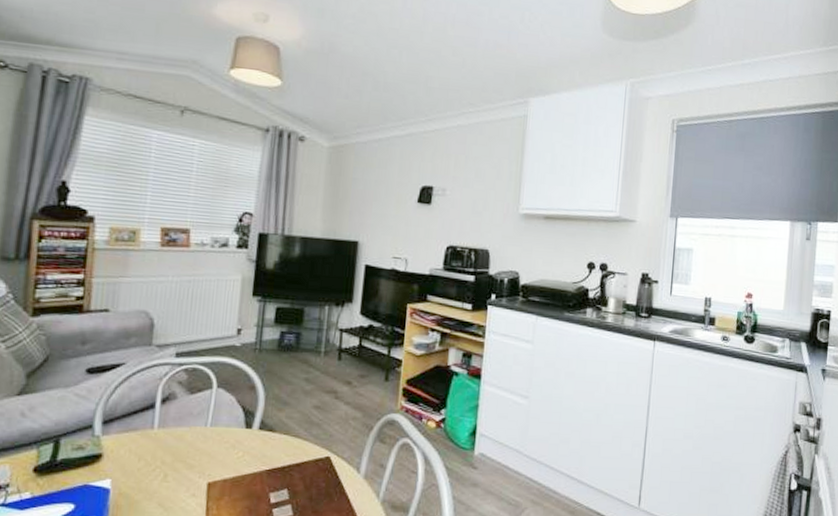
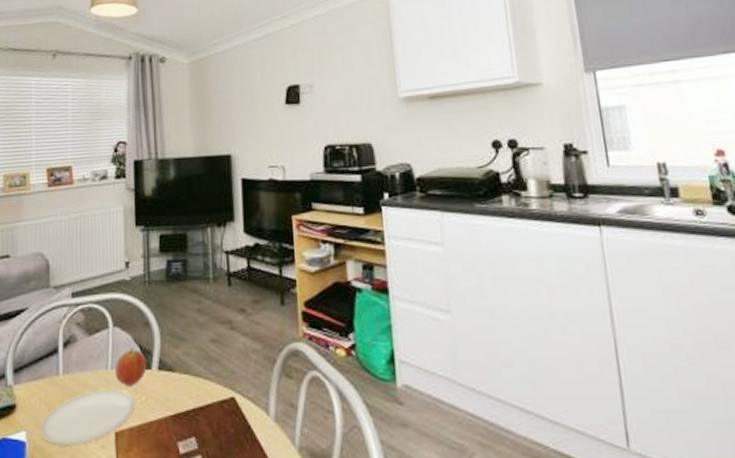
plate: none [127,444,230,493] -> present [40,389,134,445]
fruit: none [213,408,248,442] -> present [114,348,147,386]

